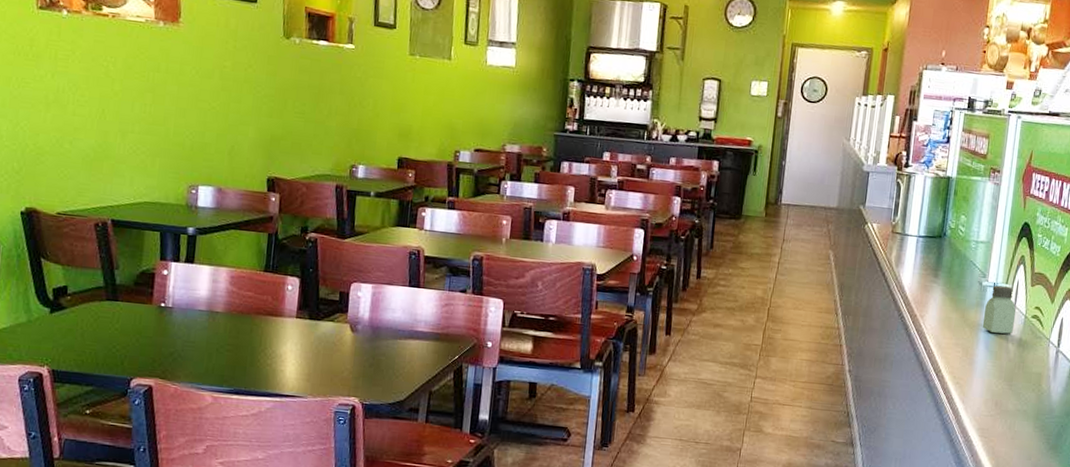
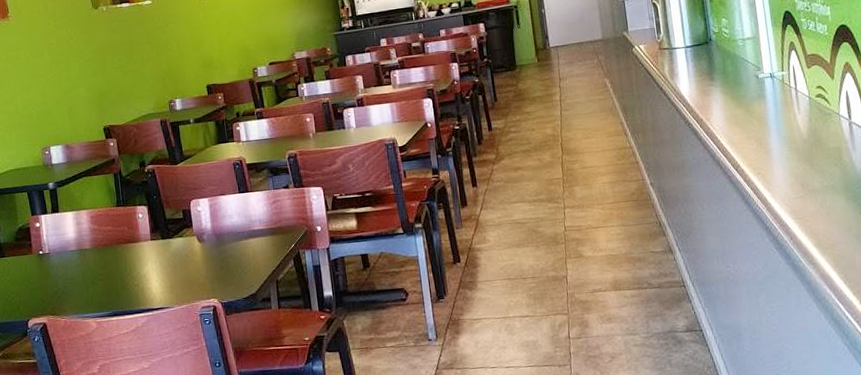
saltshaker: present [982,285,1016,334] -> none [767,73,801,120]

